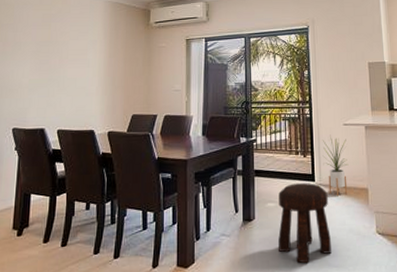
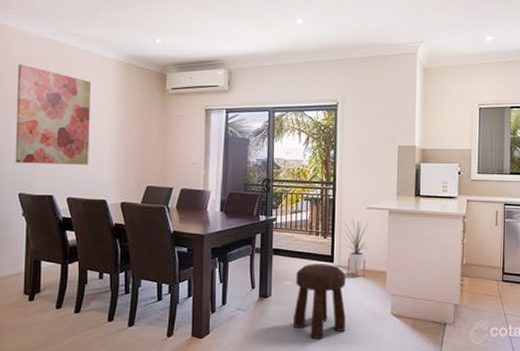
wall art: none [10,9,82,100] -> present [15,64,91,165]

